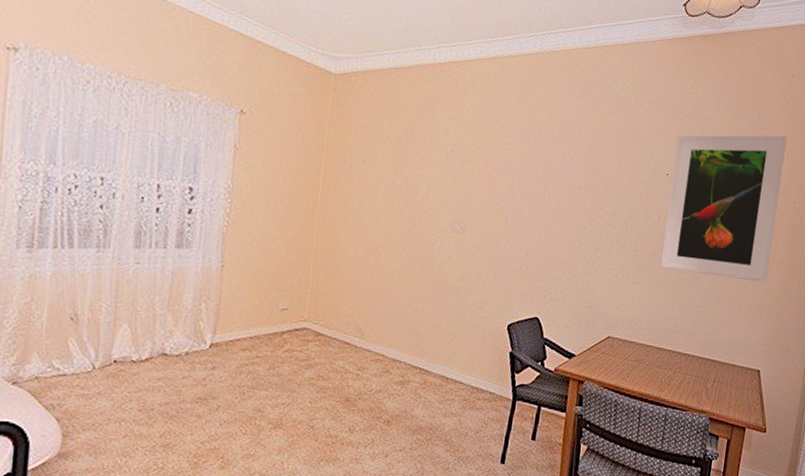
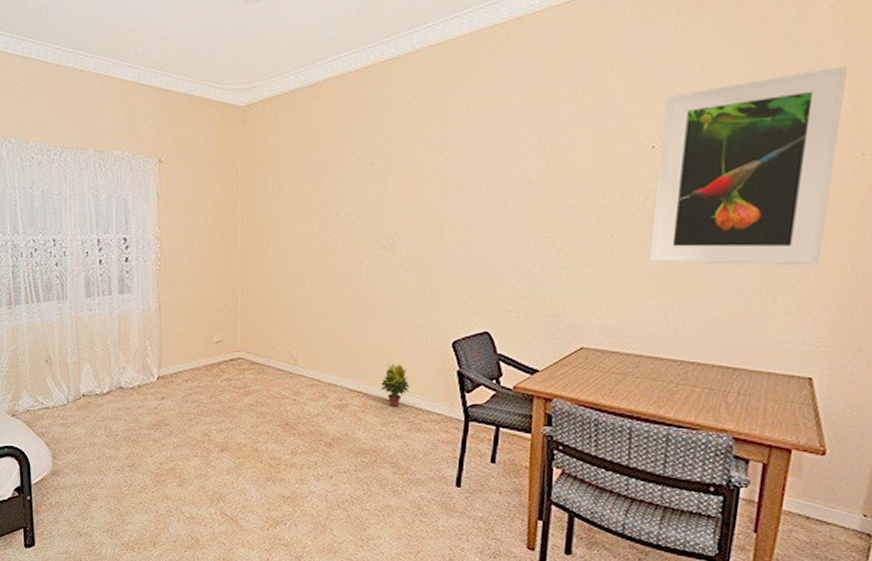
potted plant: none [441,343,467,386] -> present [381,364,409,408]

